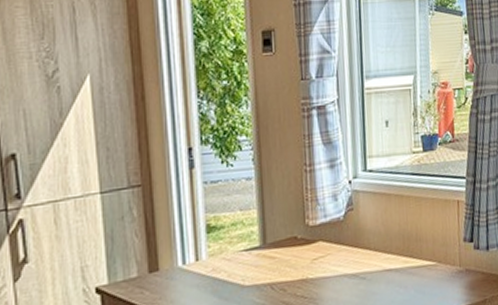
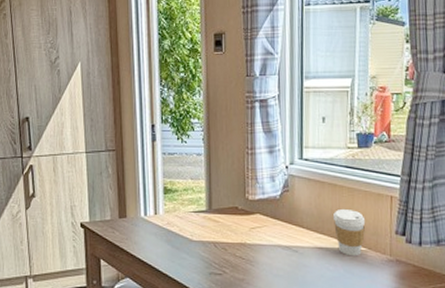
coffee cup: none [401,221,434,274] -> present [333,210,366,257]

